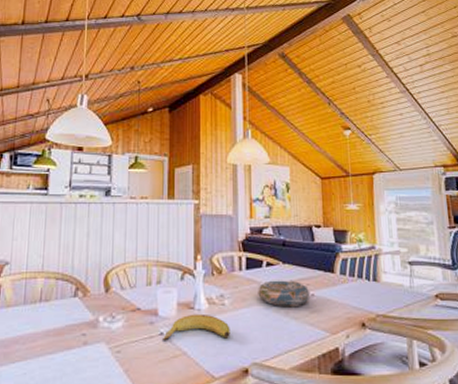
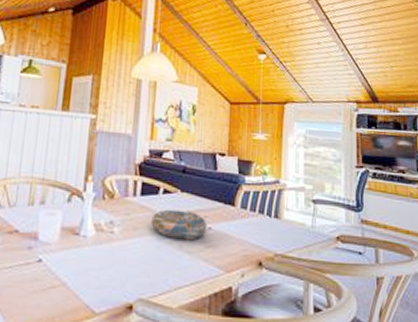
banana: present [161,313,230,341] -> none [39,240,118,270]

